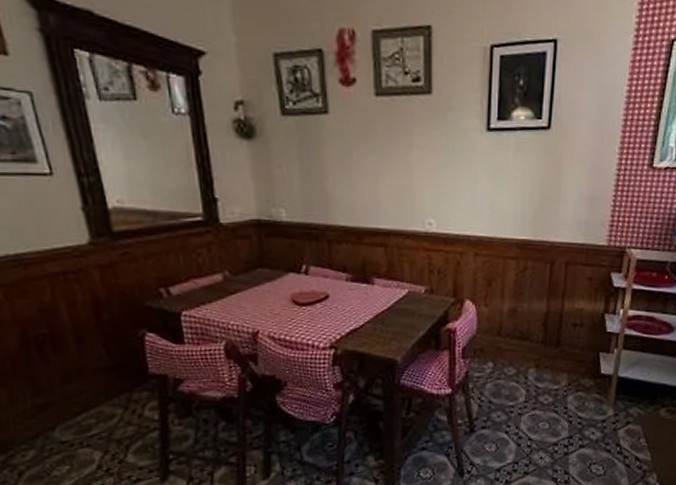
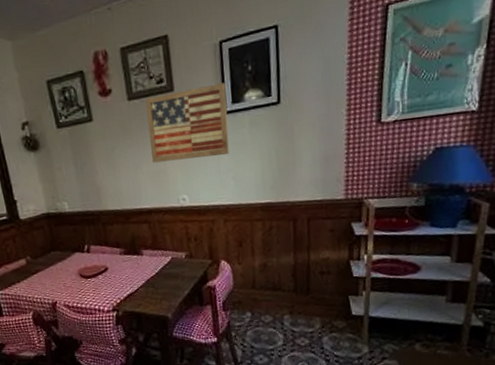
wall art: none [397,94,492,179] -> present [145,83,229,163]

